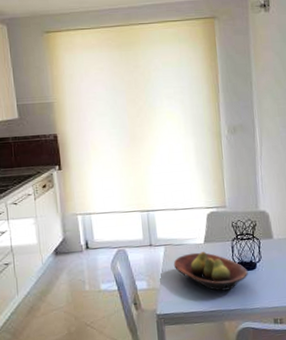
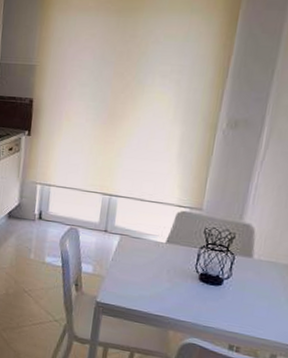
fruit bowl: present [173,251,248,291] -> none [125,249,211,300]

